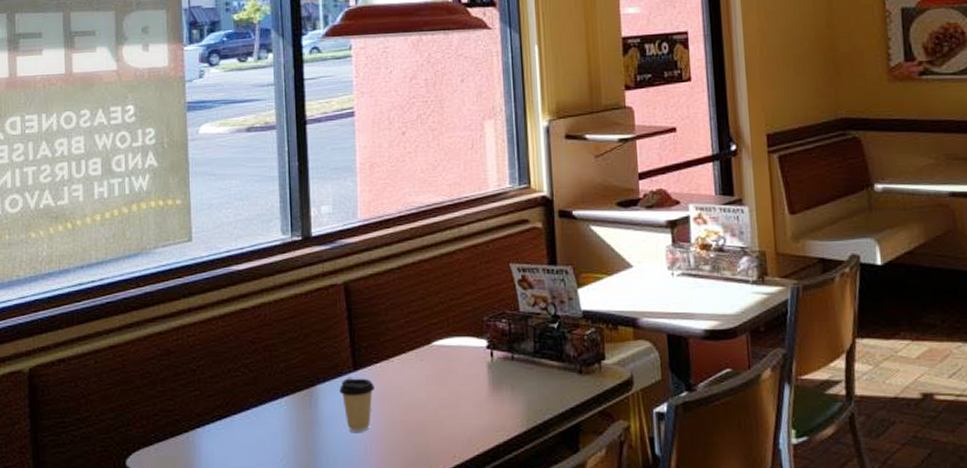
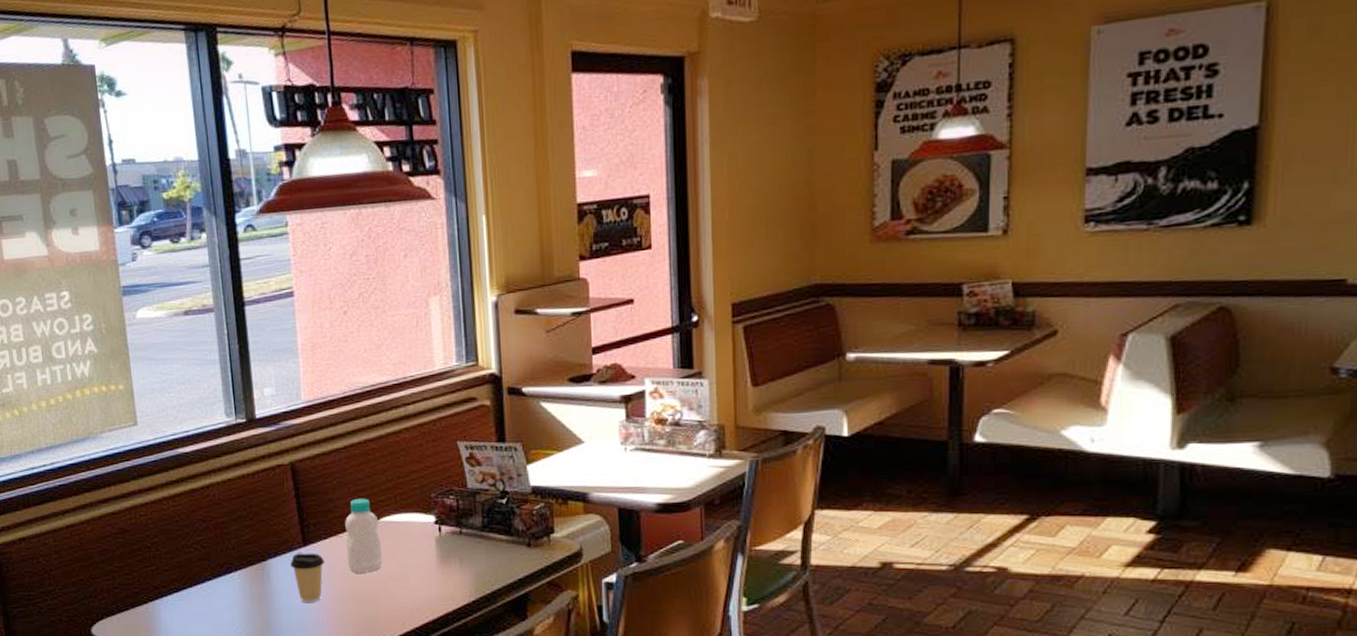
bottle: none [397,320,433,400] -> present [345,498,382,573]

